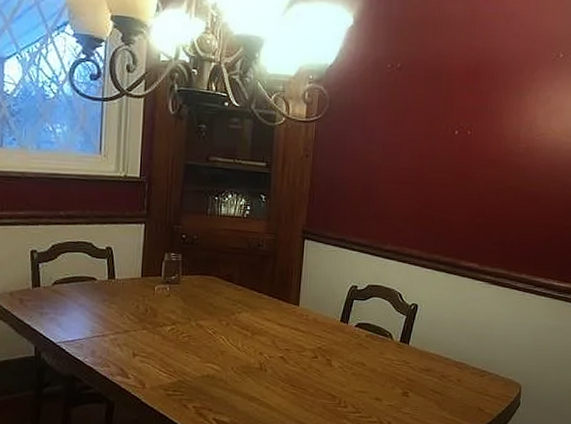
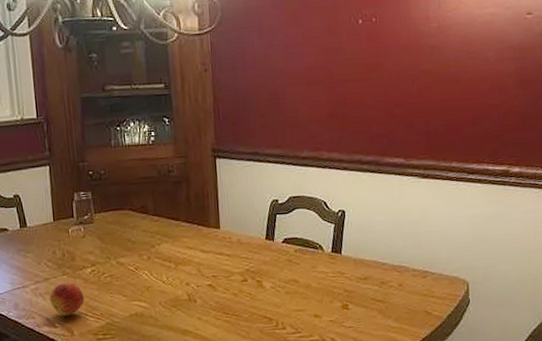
fruit: none [126,336,160,369] -> present [49,282,85,316]

